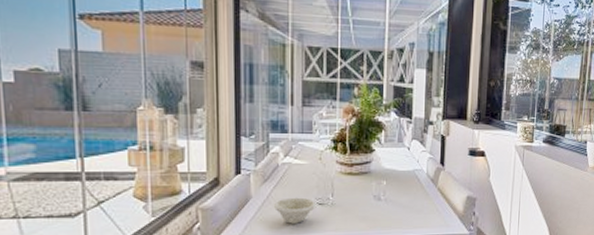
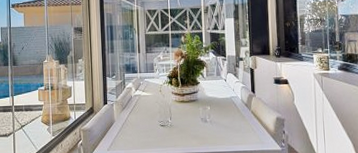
bowl: present [273,197,317,224] -> none [129,120,160,141]

